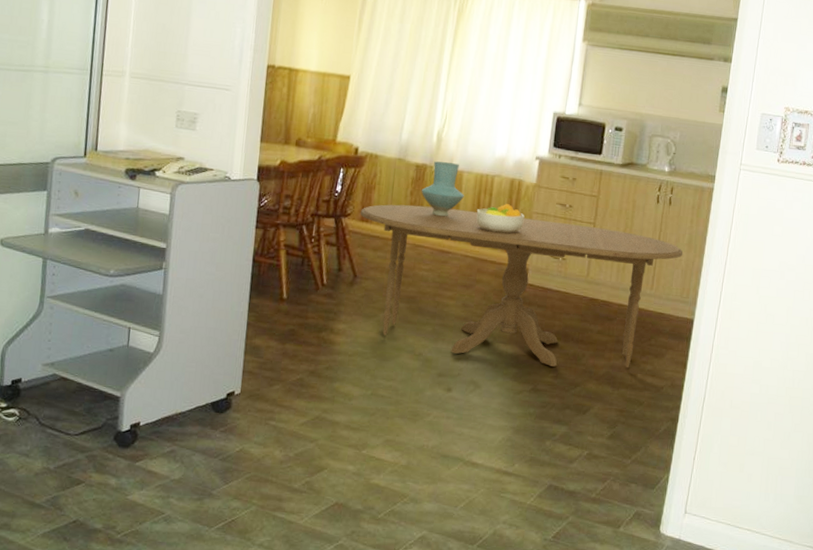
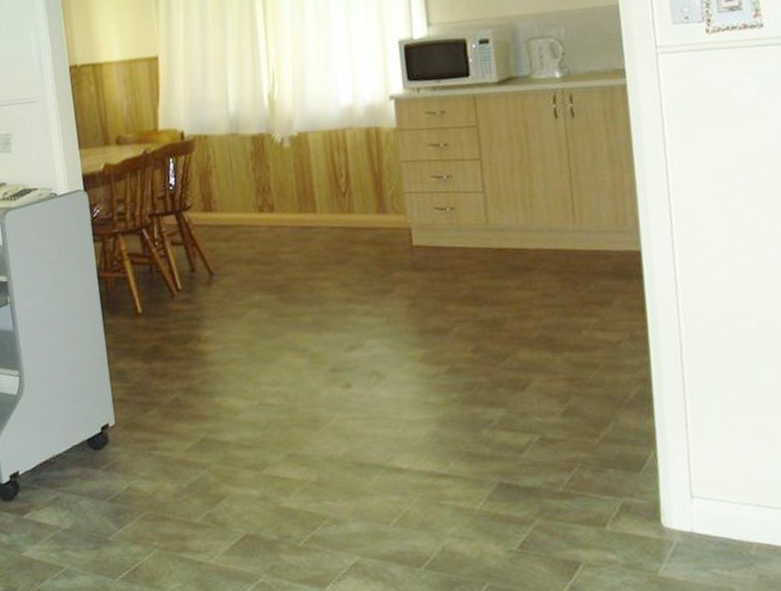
dining table: present [360,204,683,368] -> none [201,160,606,343]
ceramic pitcher: present [421,161,464,217] -> none [264,125,315,189]
fruit bowl: present [476,203,525,234] -> none [332,157,393,195]

